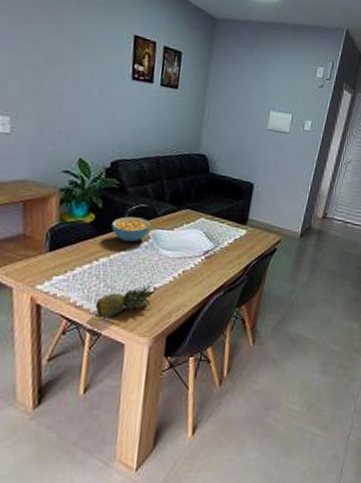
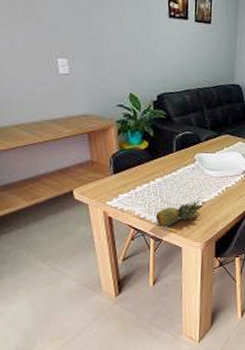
cereal bowl: present [112,216,150,242] -> none [163,143,195,165]

